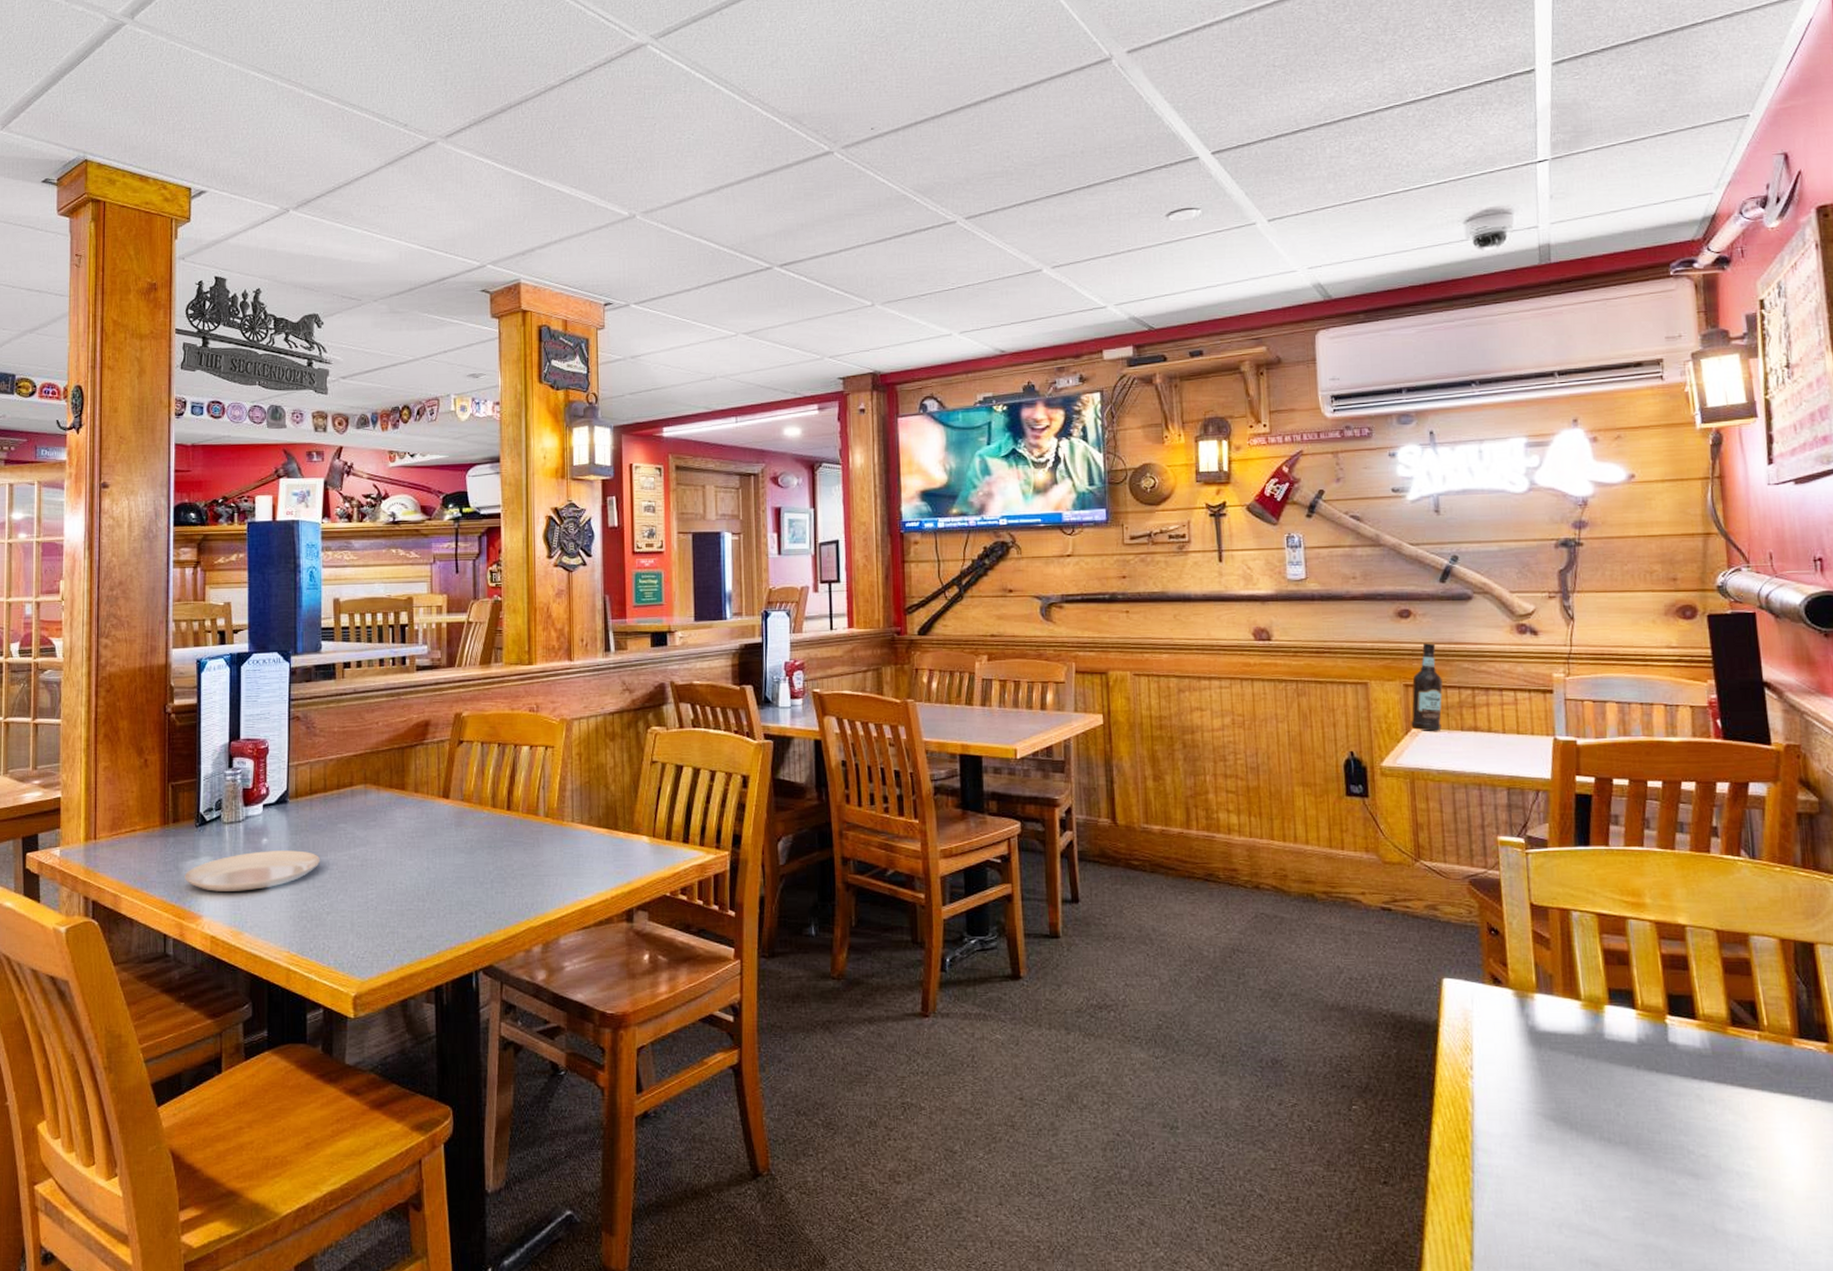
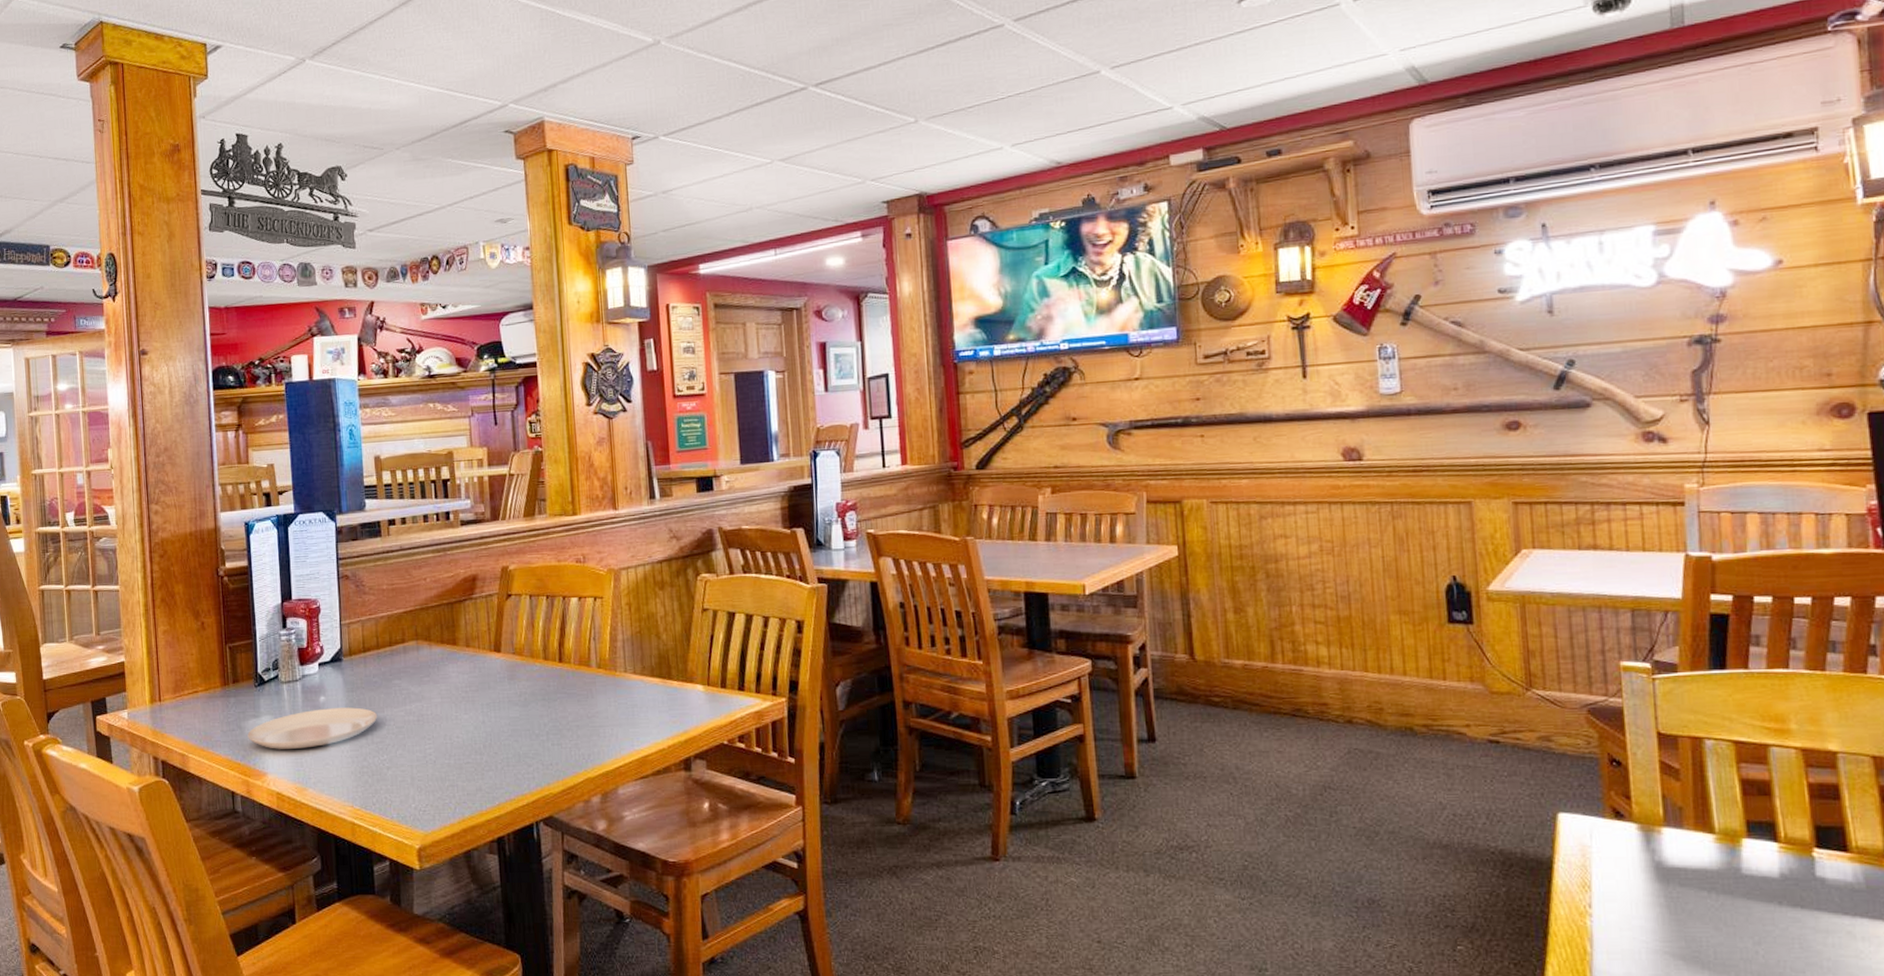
root beer: present [1411,643,1443,731] -> none [1521,456,1558,552]

